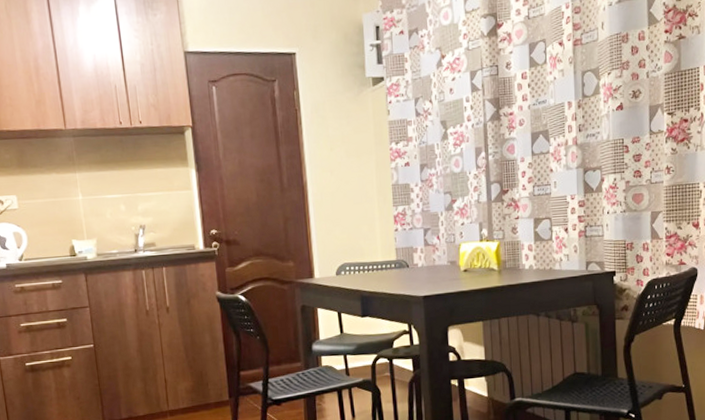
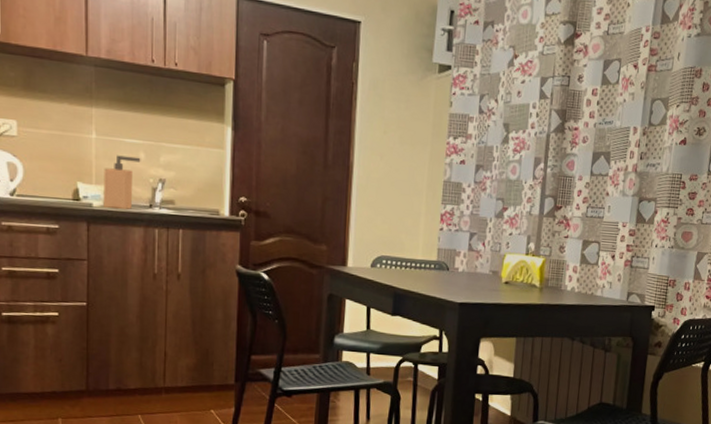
soap dispenser: none [92,209,122,259] -> present [103,155,141,210]

